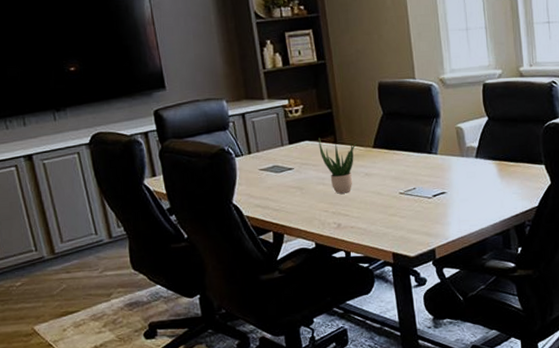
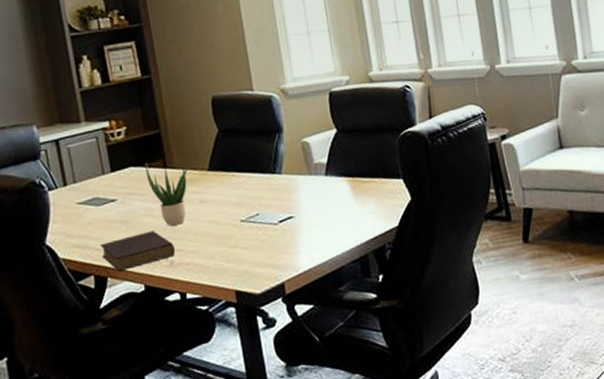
book: none [278,197,342,230] -> present [100,231,175,272]

